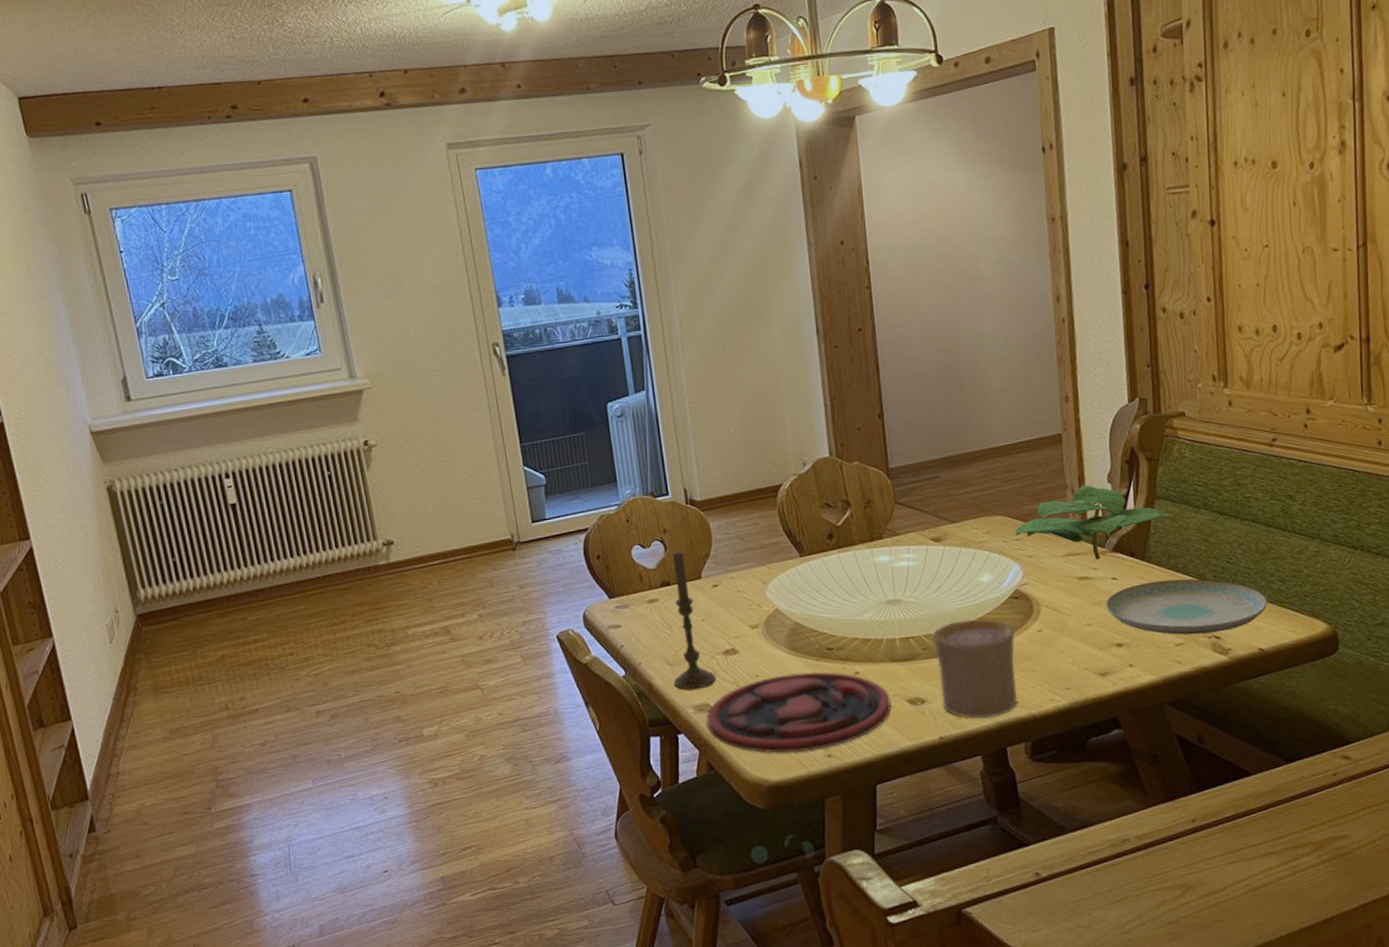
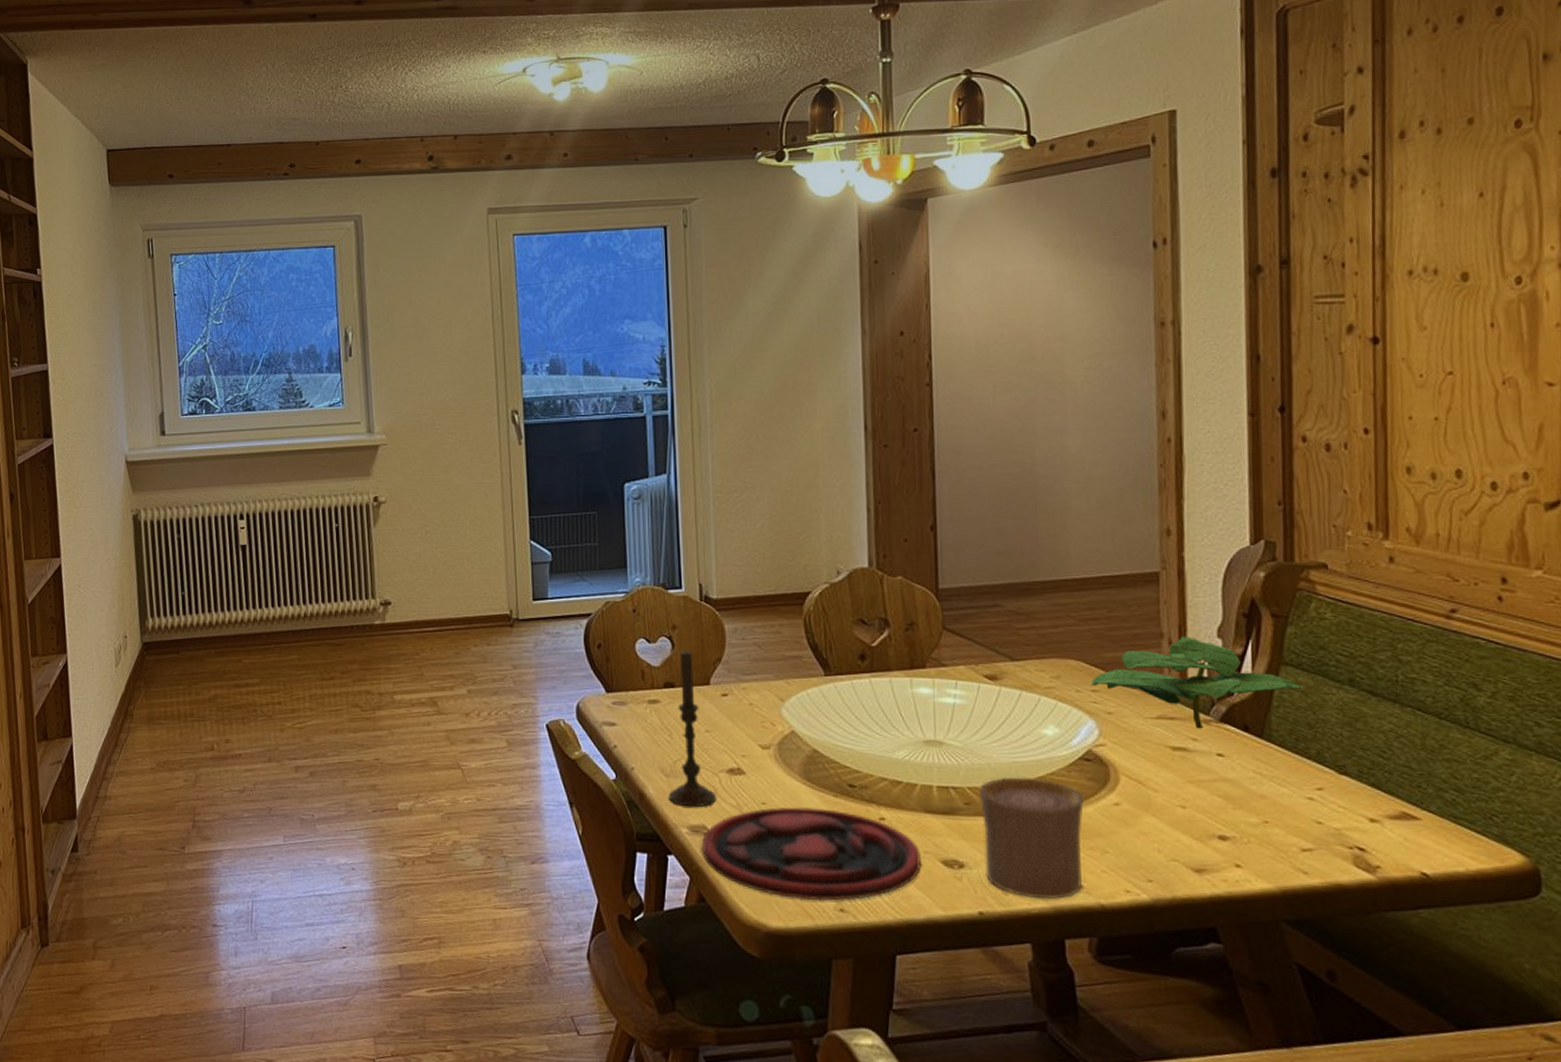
plate: present [1105,579,1268,635] -> none [1207,765,1436,843]

